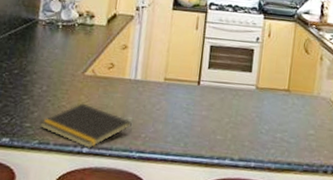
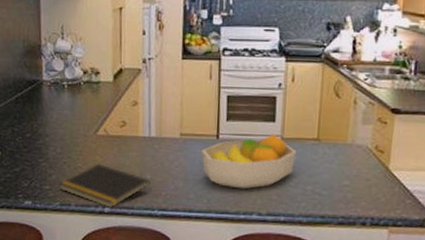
fruit bowl: none [182,83,269,135] -> present [201,134,297,189]

